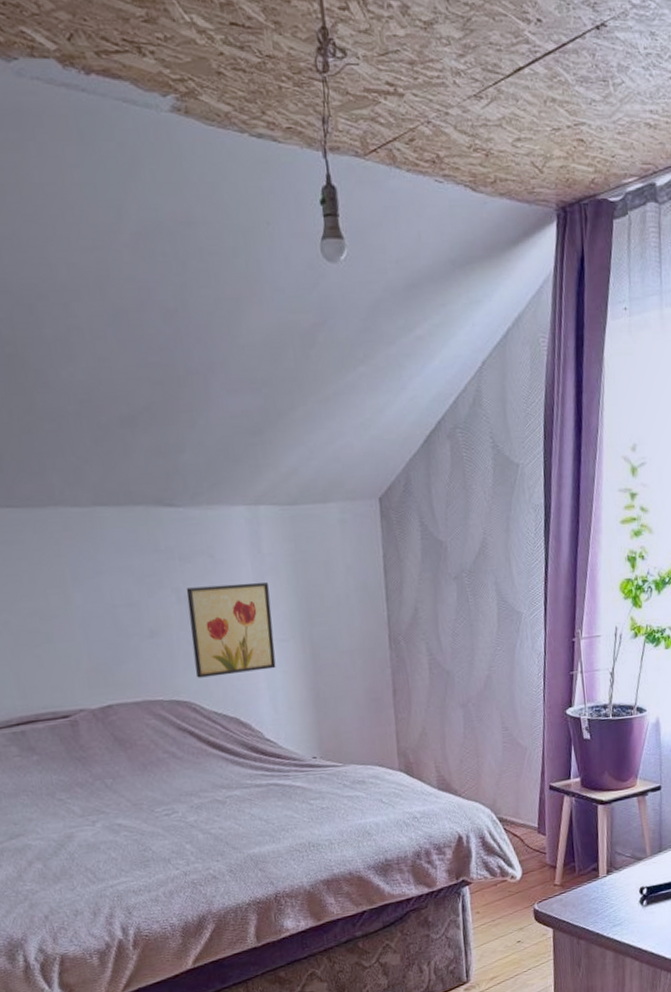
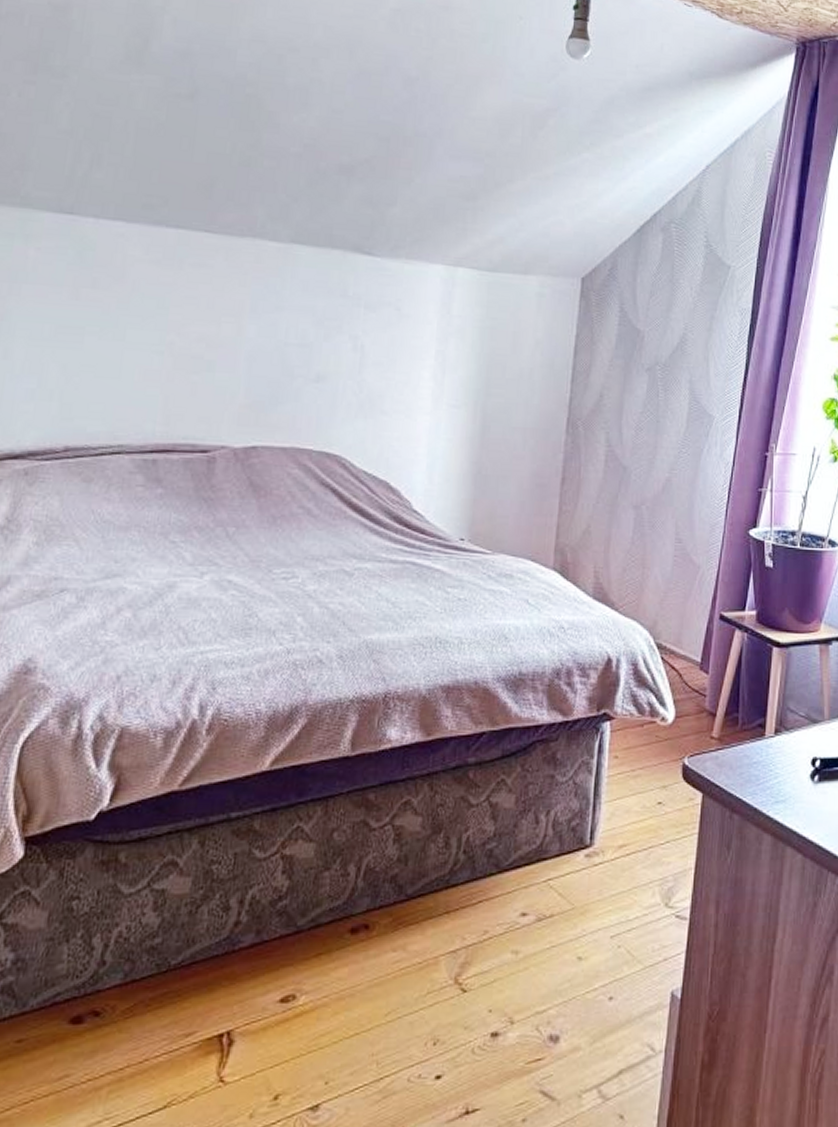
wall art: present [186,582,276,678] -> none [355,337,452,435]

